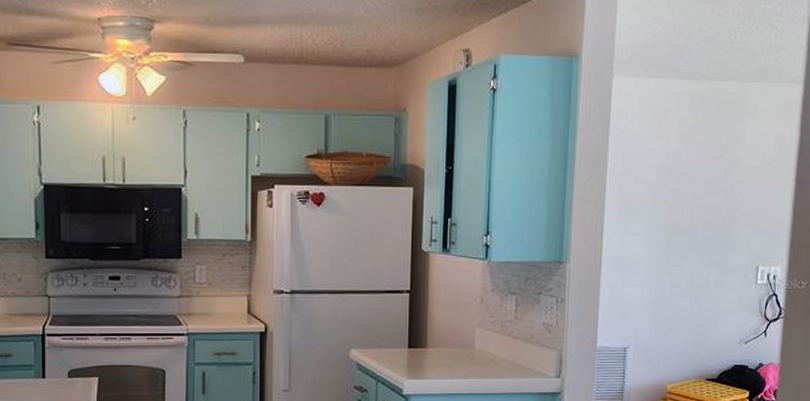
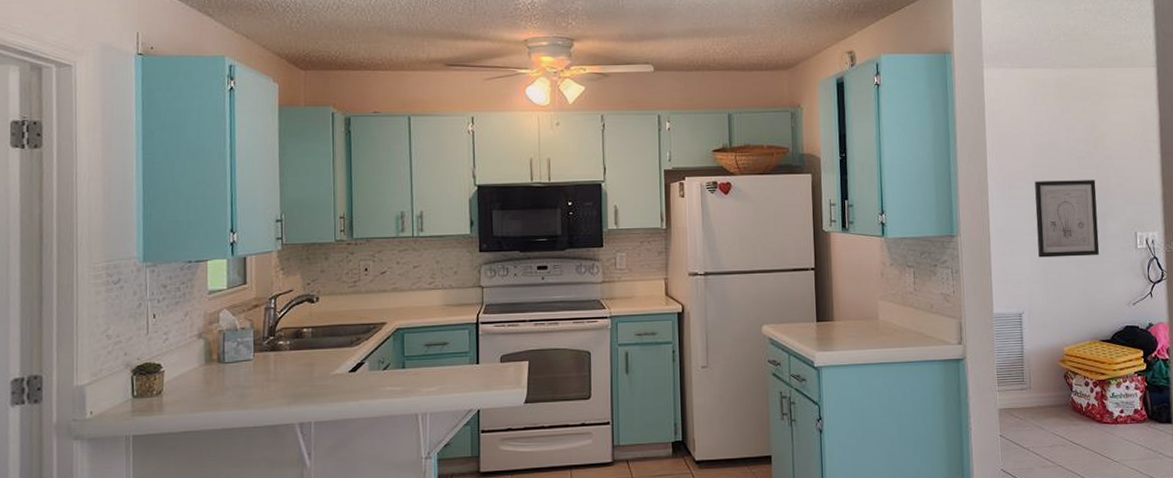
wall art: none [651,206,722,290] -> present [1035,180,1100,258]

